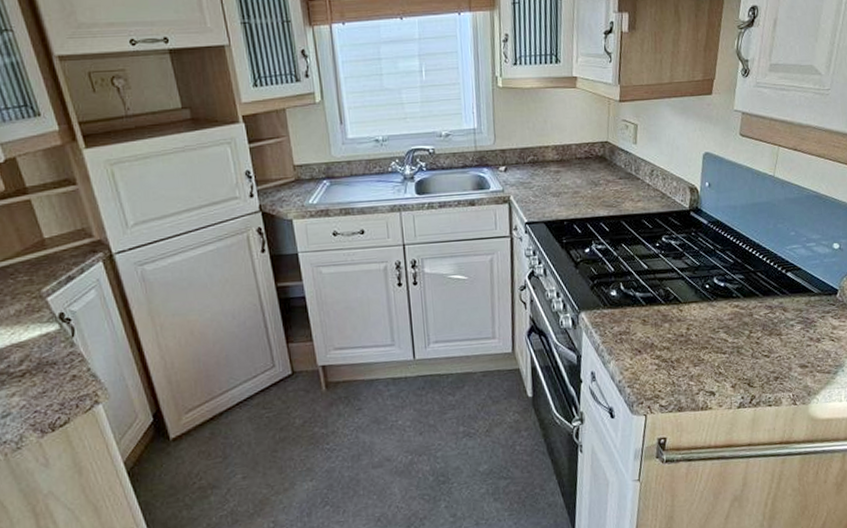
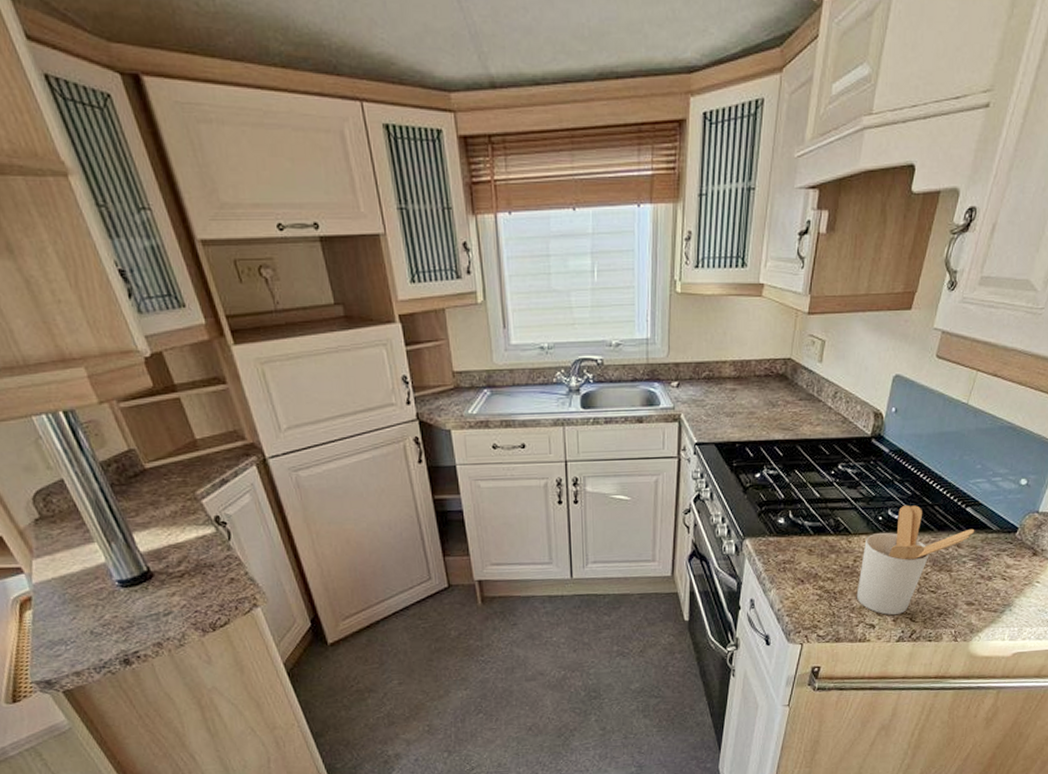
utensil holder: none [693,272,798,382] -> present [856,504,975,616]

